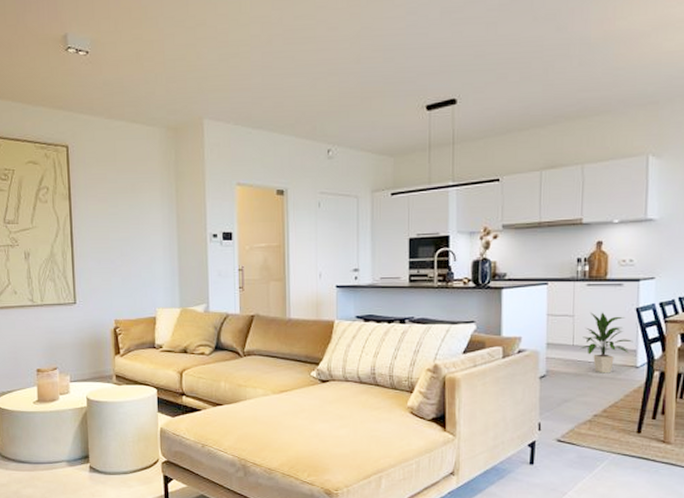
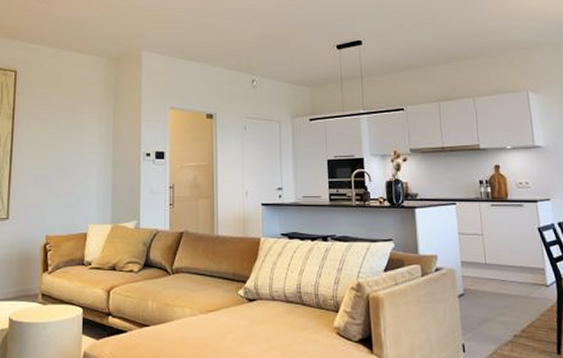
indoor plant: present [579,312,633,373] -> none [492,231,540,292]

